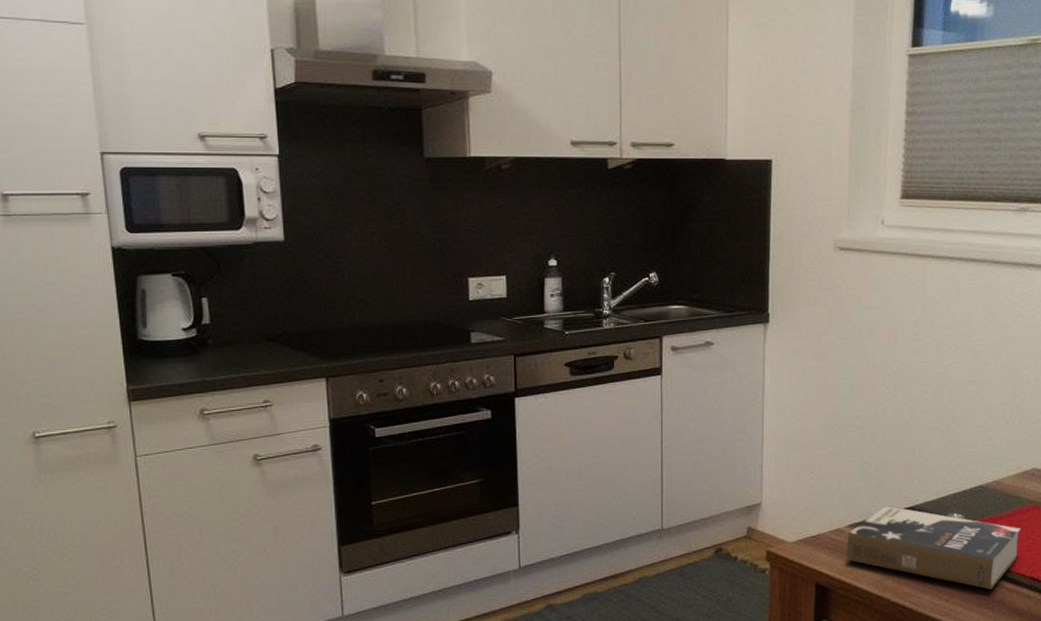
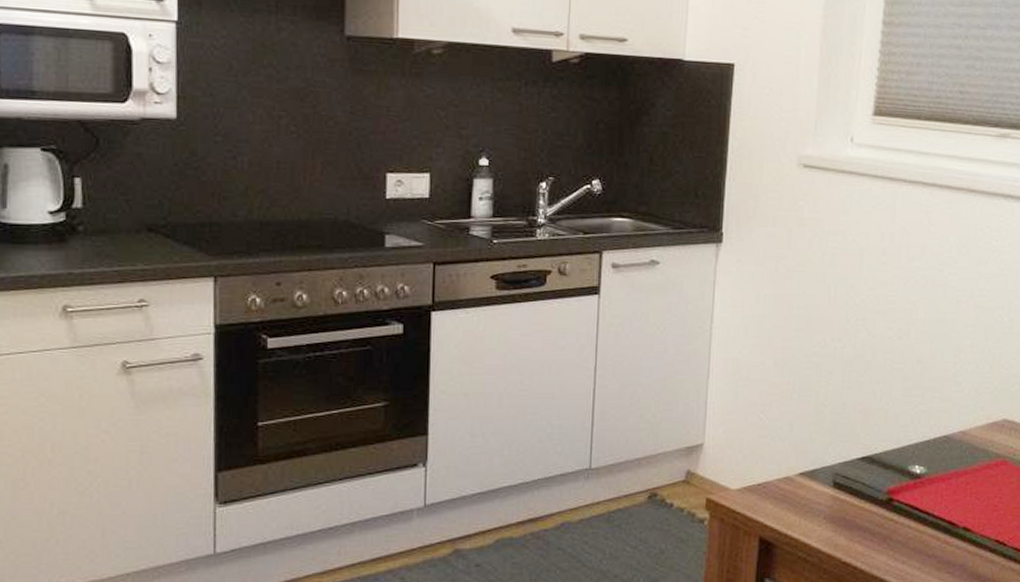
book: present [847,506,1021,589] -> none [795,454,987,552]

